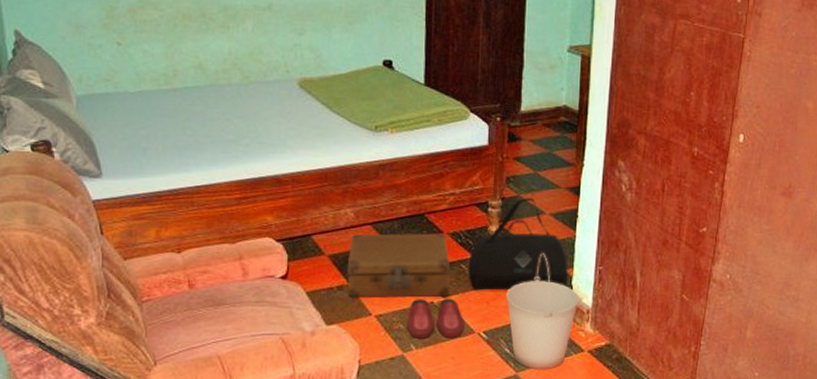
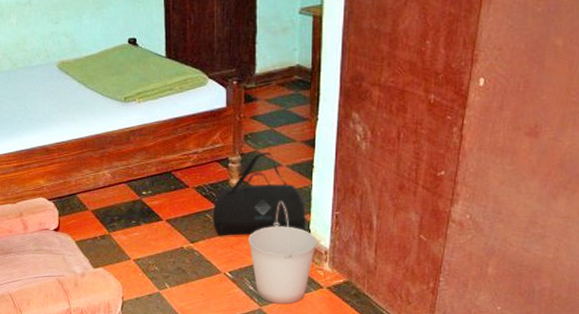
suitcase: present [347,233,451,298] -> none [107,188,197,245]
slippers: present [407,298,465,339] -> none [161,243,212,278]

